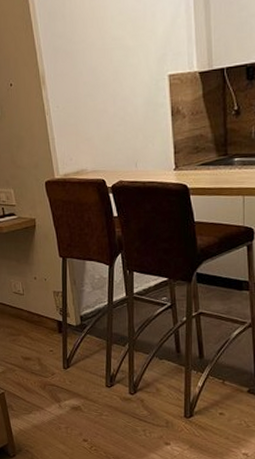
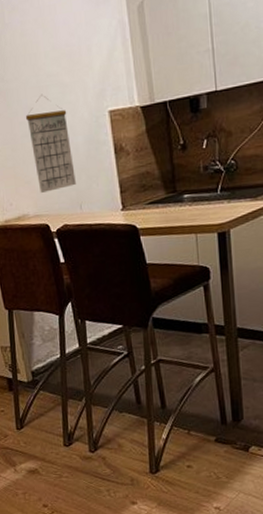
calendar: none [89,56,133,150] -> present [25,94,76,193]

